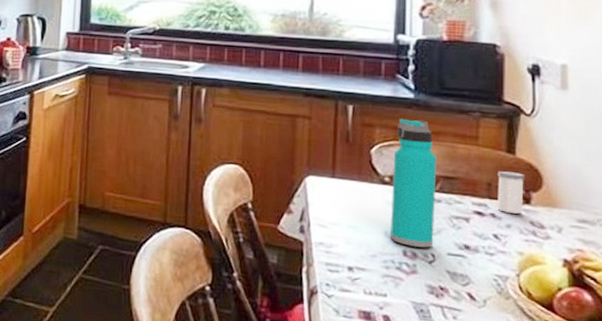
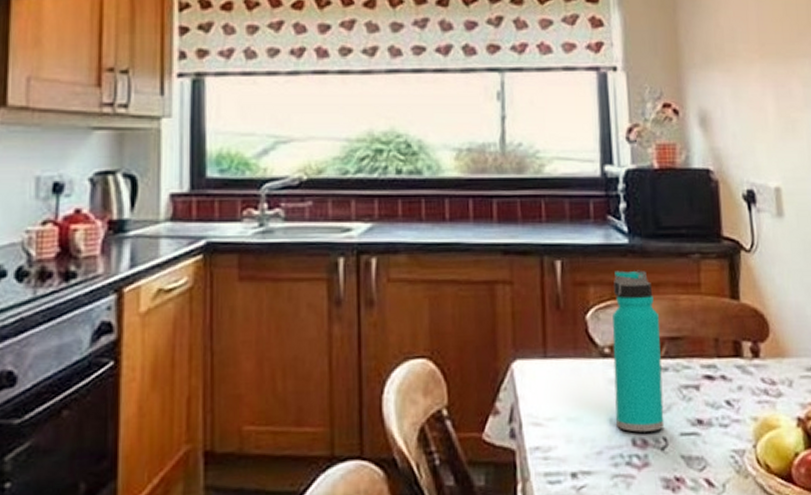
salt shaker: present [497,171,526,214] -> none [724,321,752,372]

